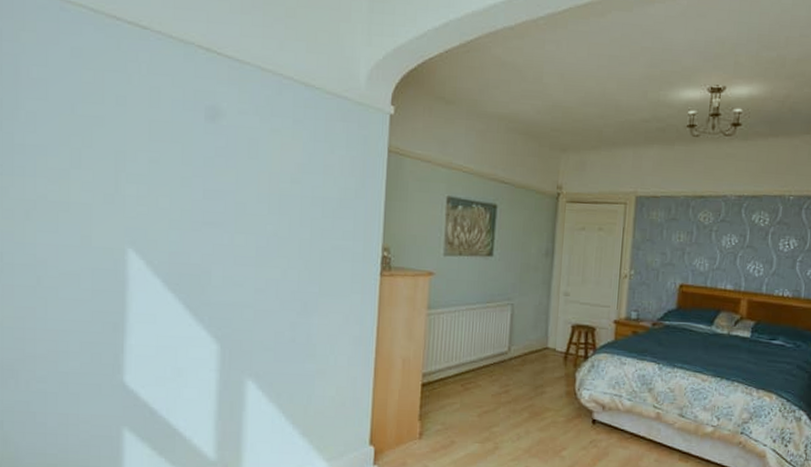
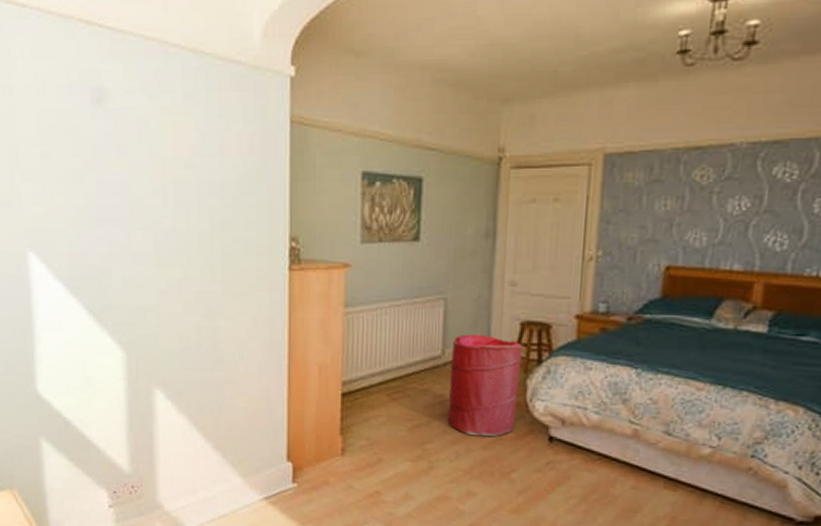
laundry hamper: none [511,334,573,421] -> present [447,334,523,437]

